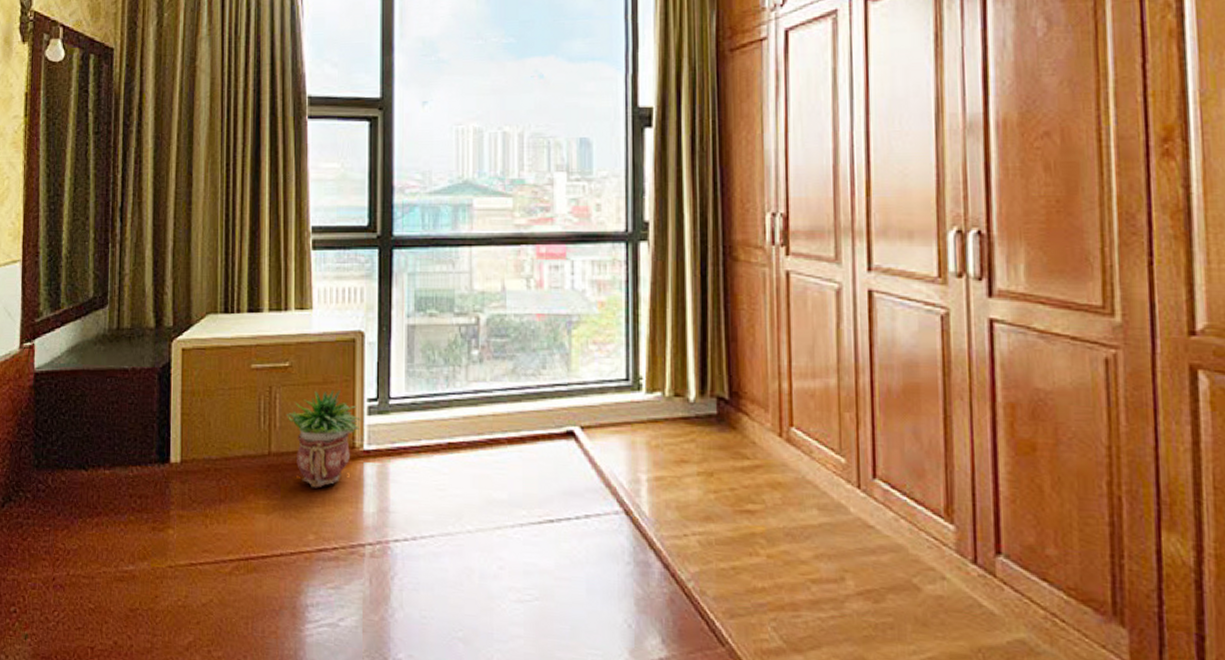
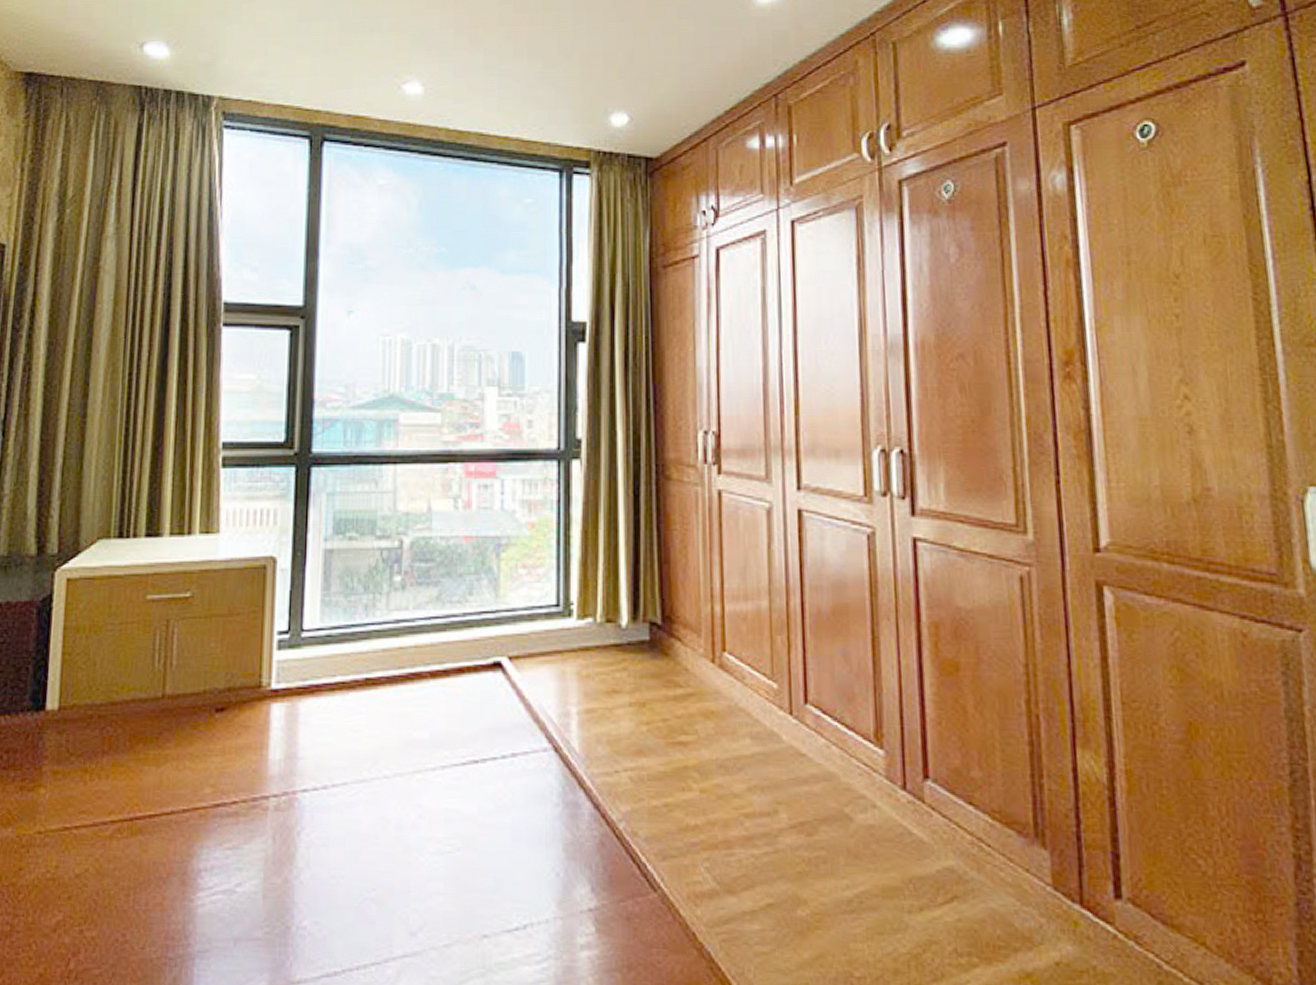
potted plant: present [285,389,361,488] -> none [184,621,269,734]

